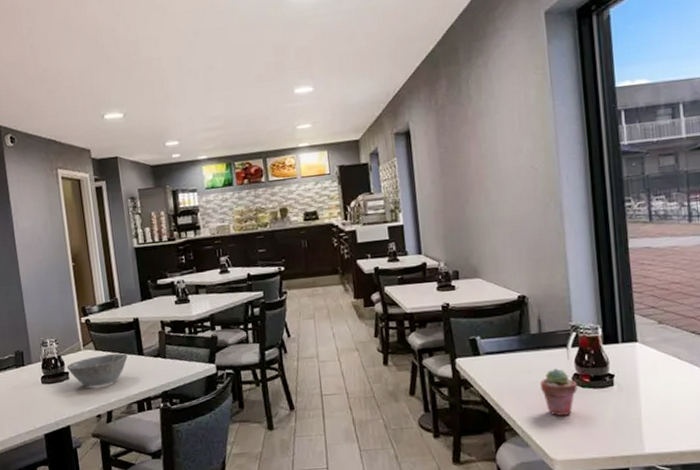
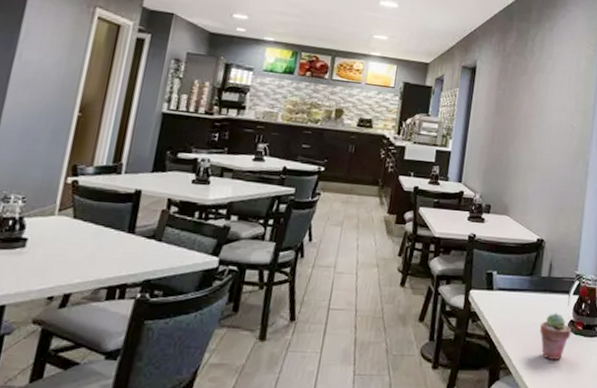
bowl: present [66,353,128,387] -> none [26,225,114,262]

